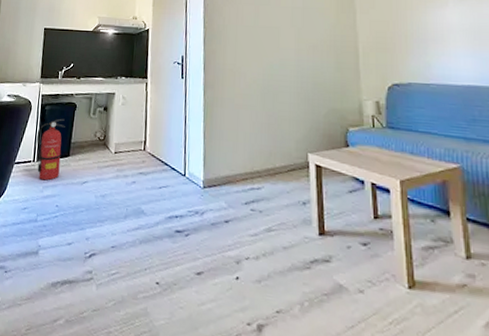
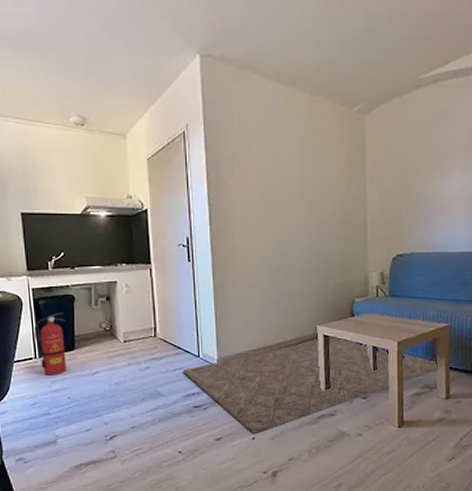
rug: none [167,166,450,273] -> present [183,336,437,434]

